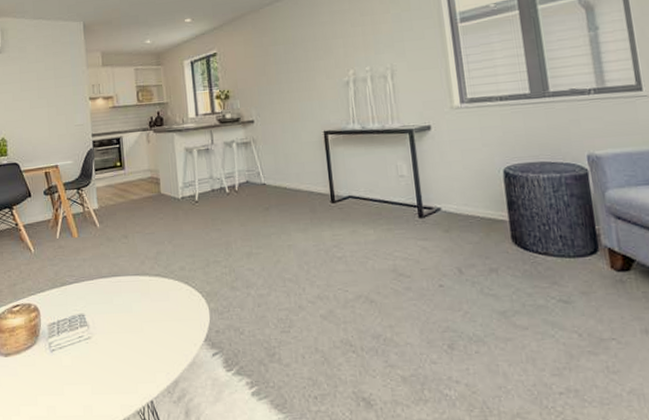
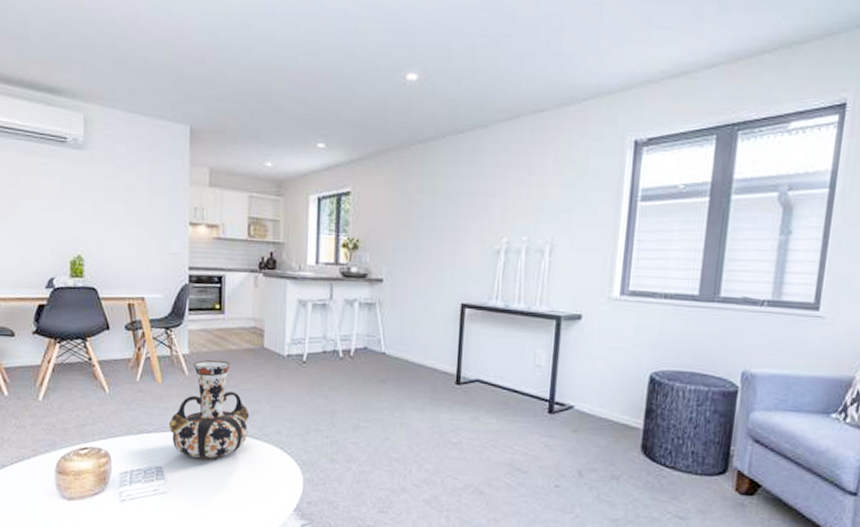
vase: none [86,210,156,303] -> present [168,359,250,460]

